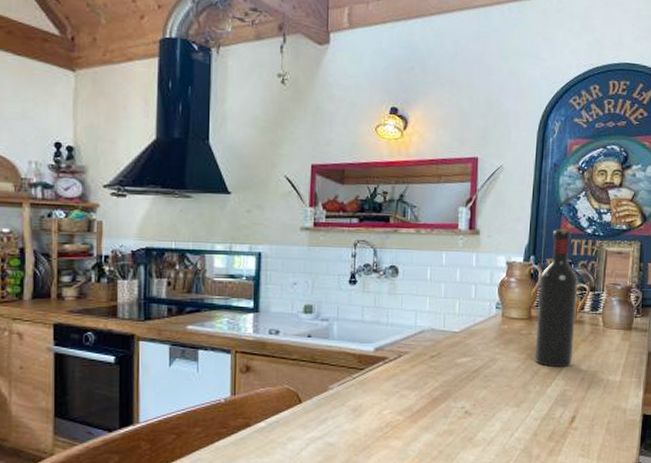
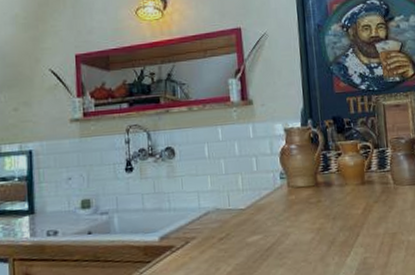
wine bottle: present [534,228,578,368] -> none [320,87,368,235]

